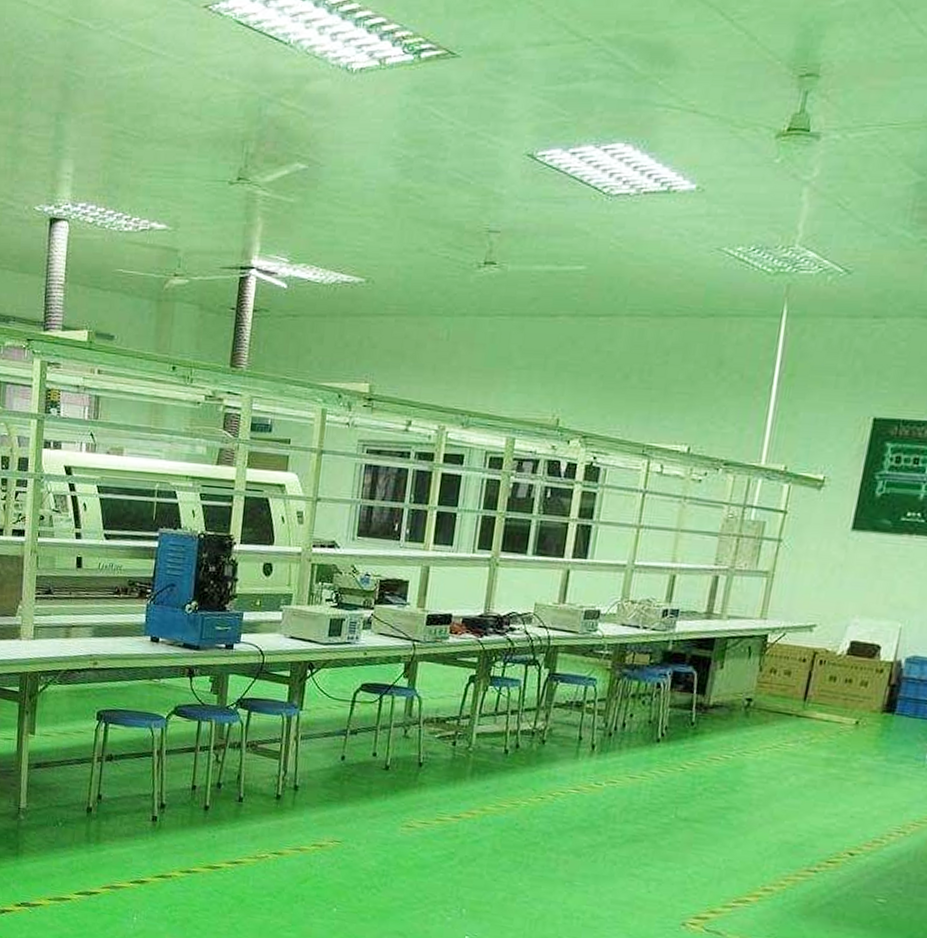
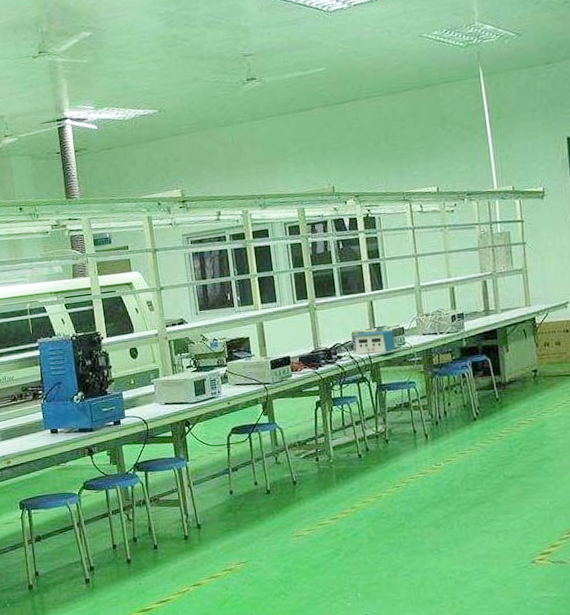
power supply: none [533,605,586,637] -> present [353,330,395,355]

